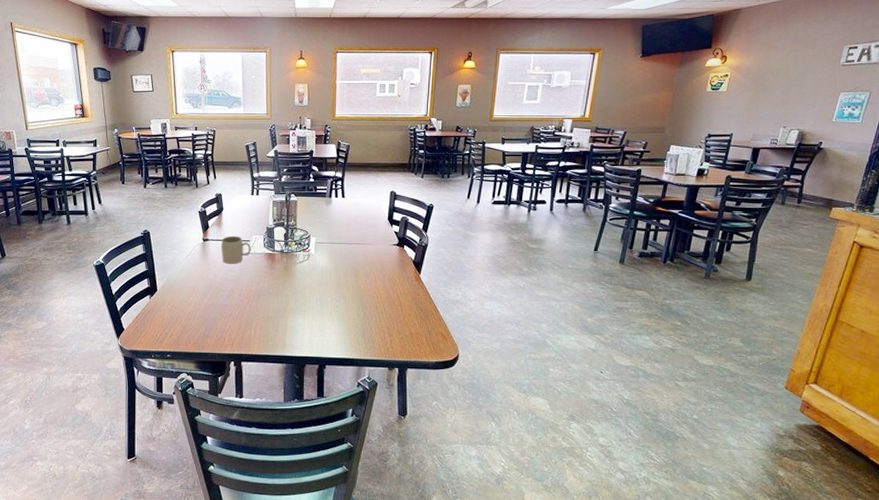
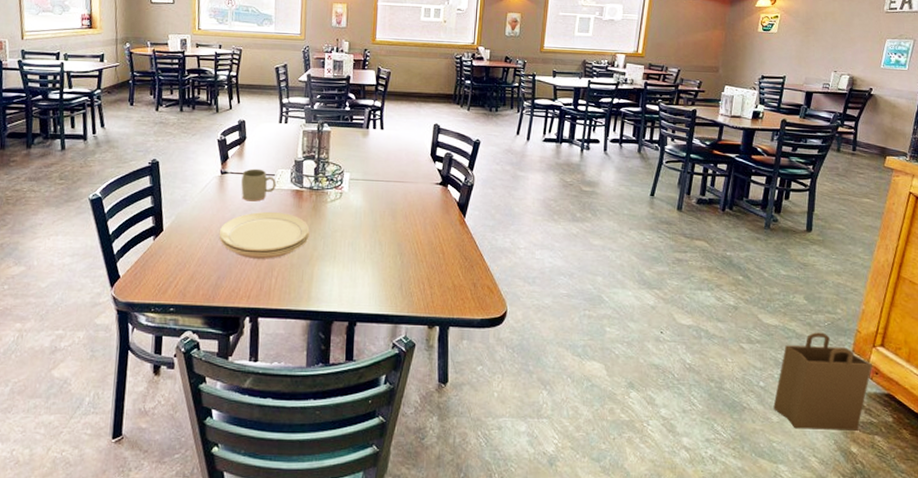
plate: none [204,272,282,313] -> present [219,211,310,259]
shopping bag: none [705,371,804,457] -> present [773,332,872,431]

